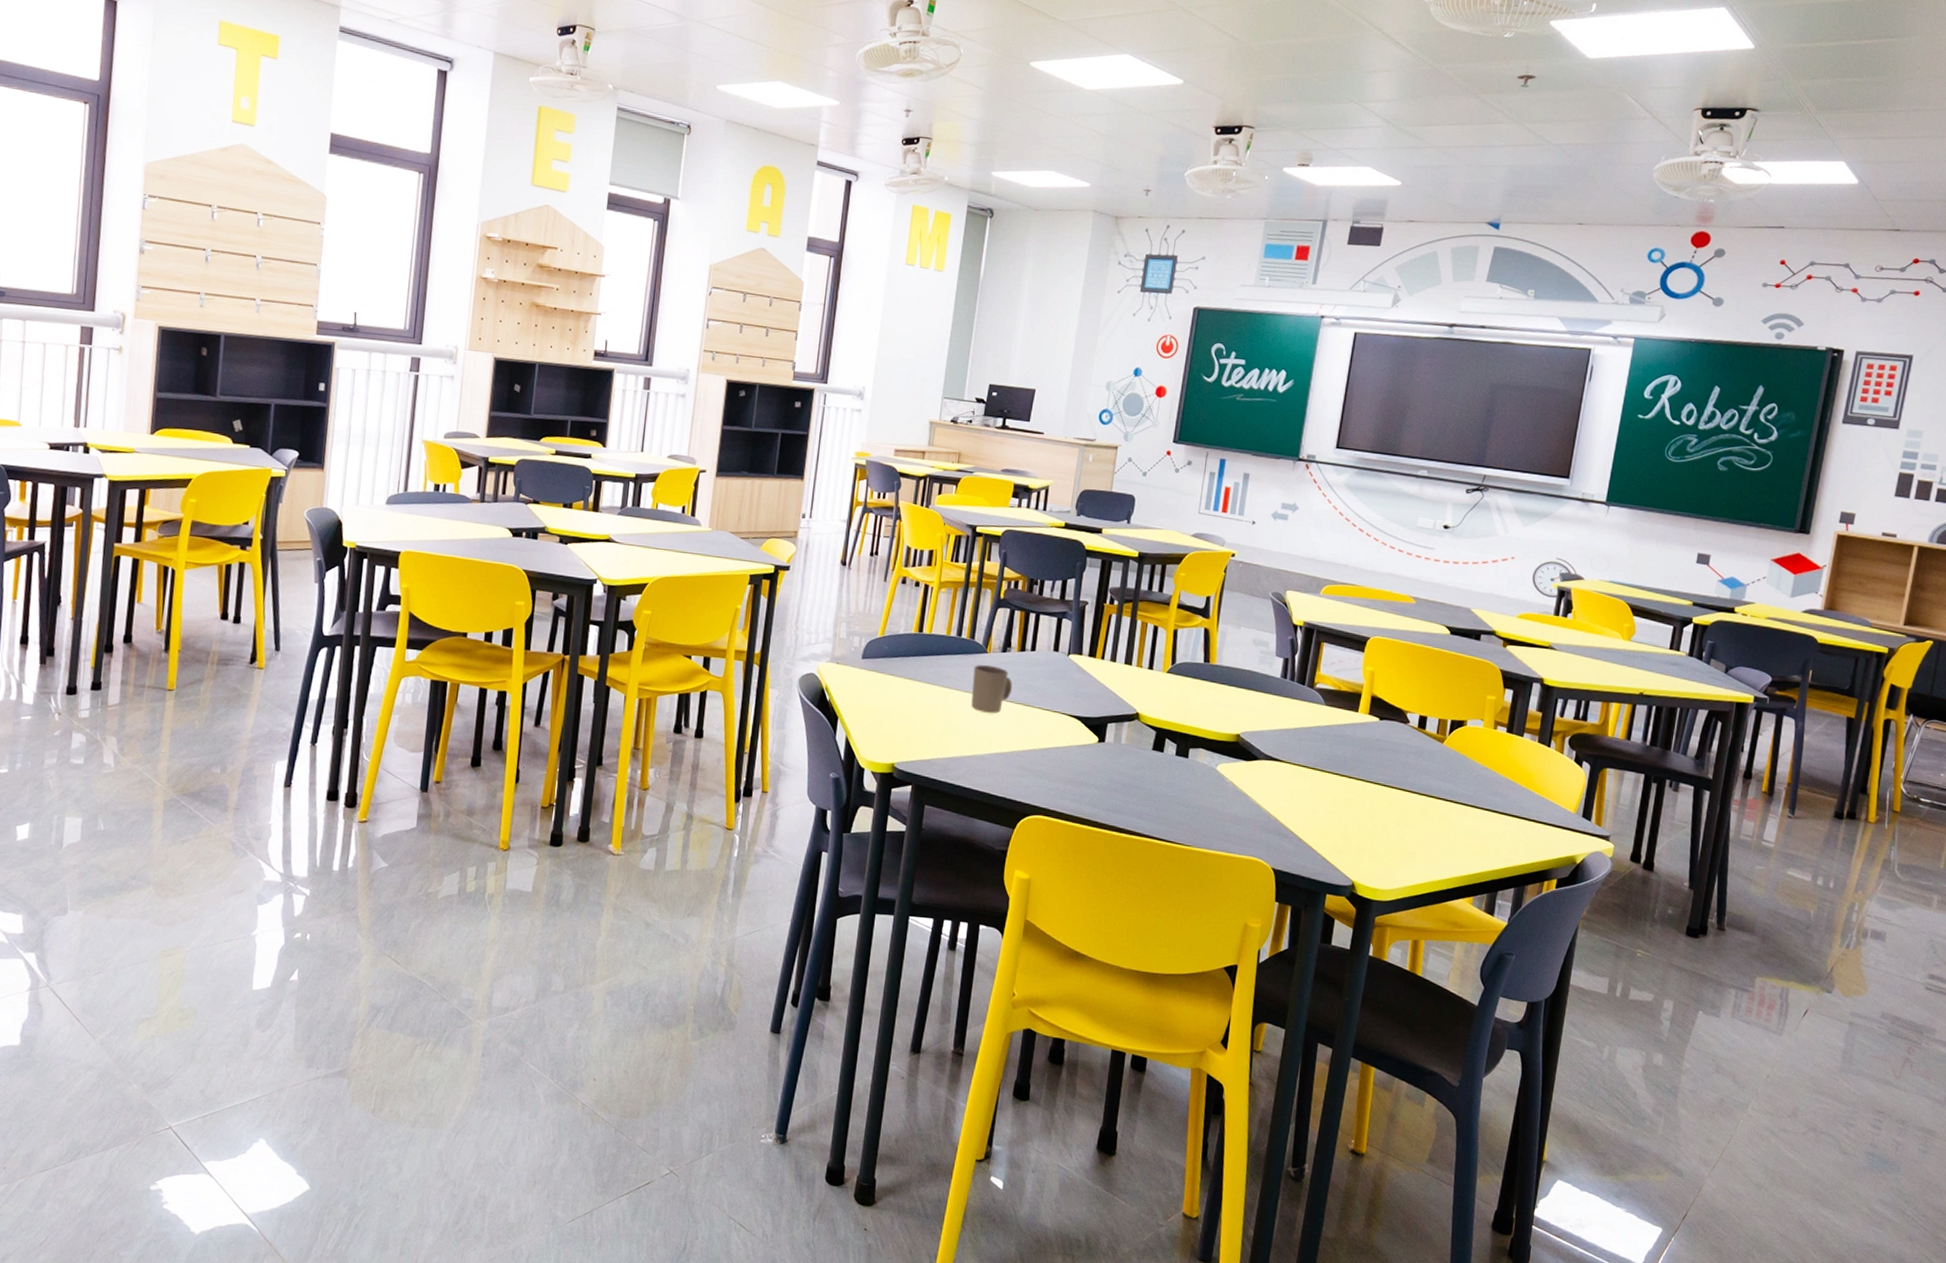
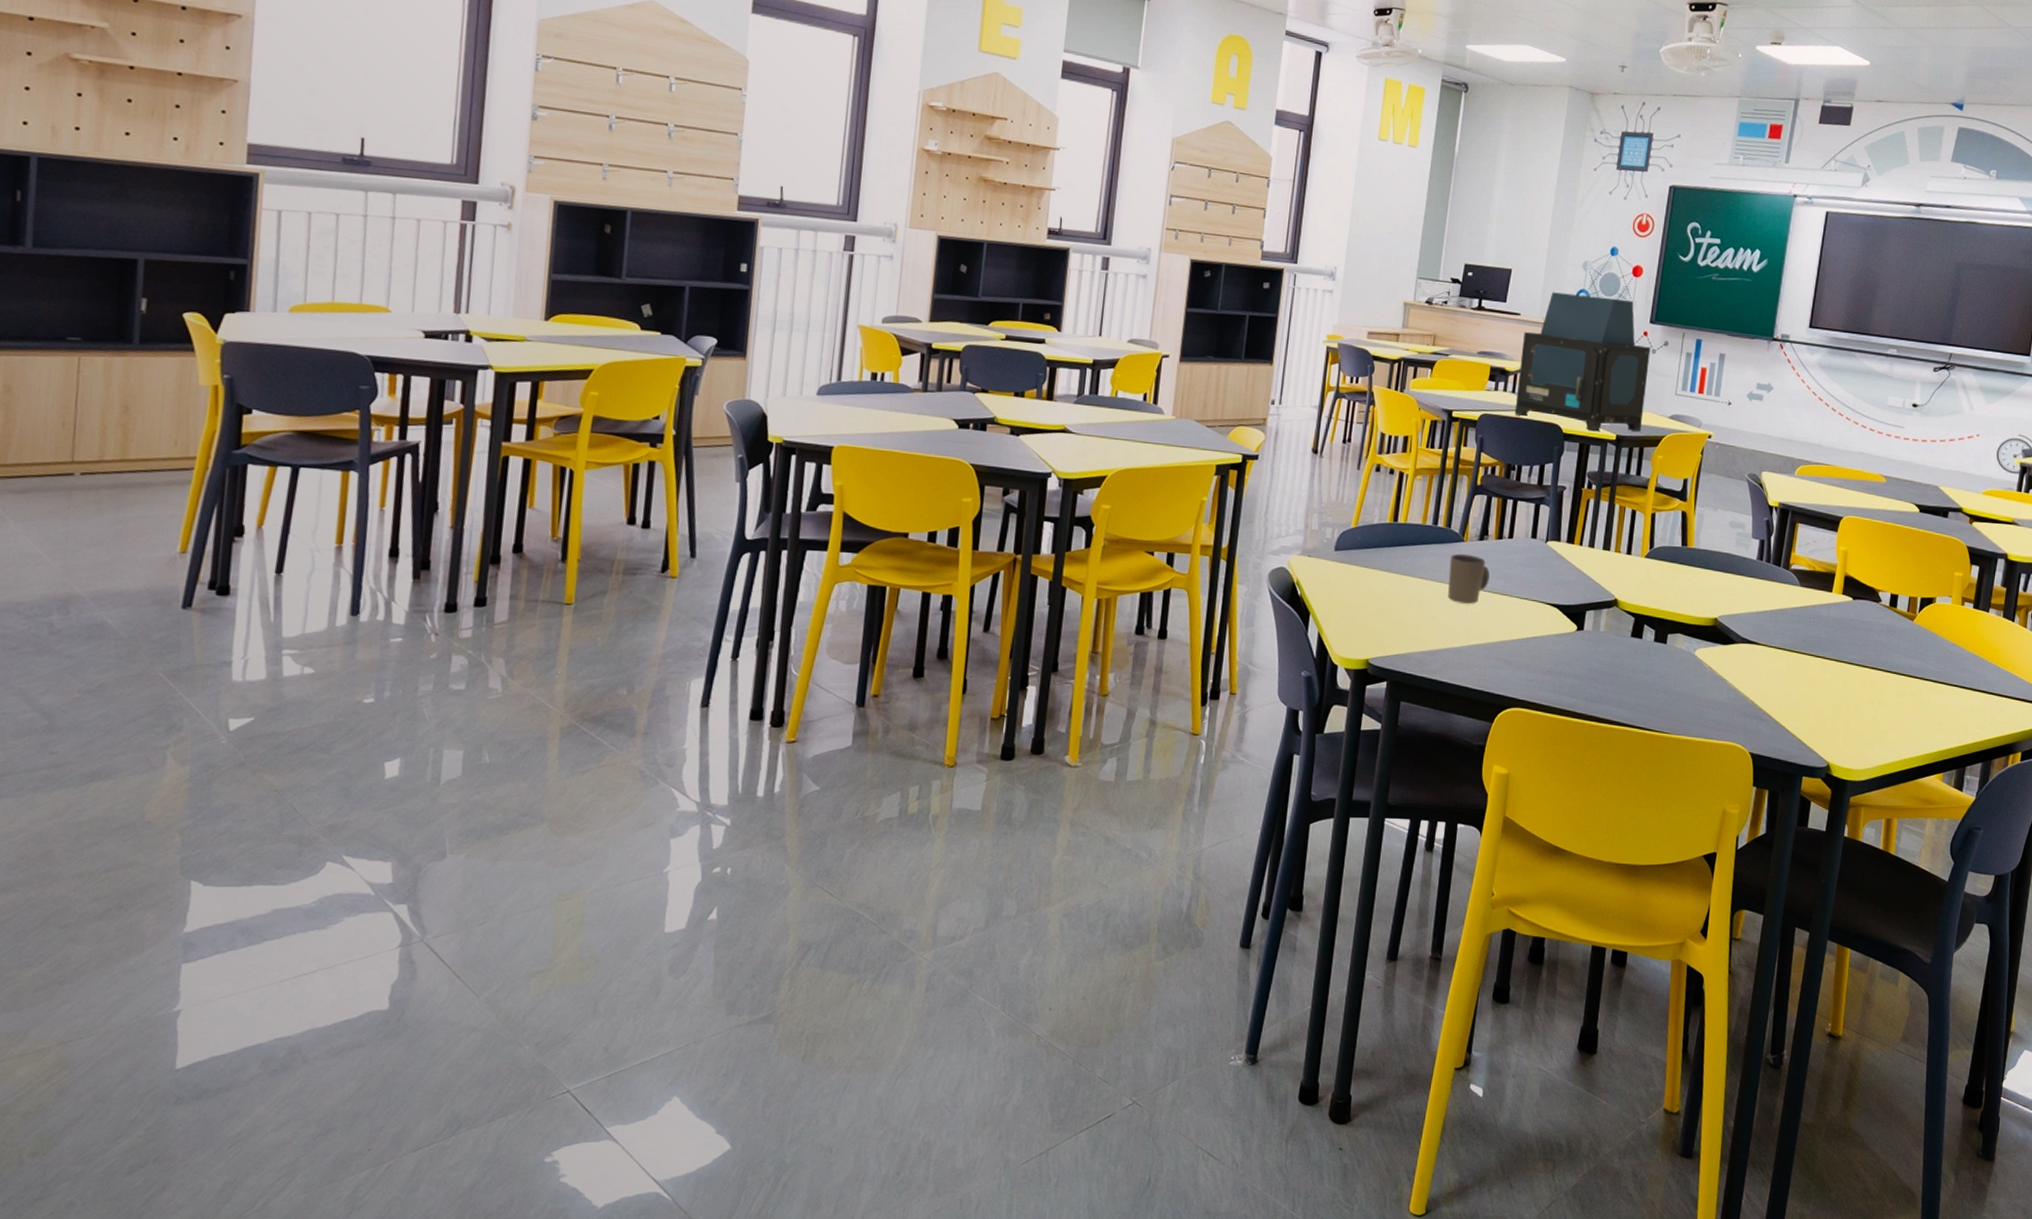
3d printer: none [1037,412,1174,549] -> present [1514,292,1651,432]

